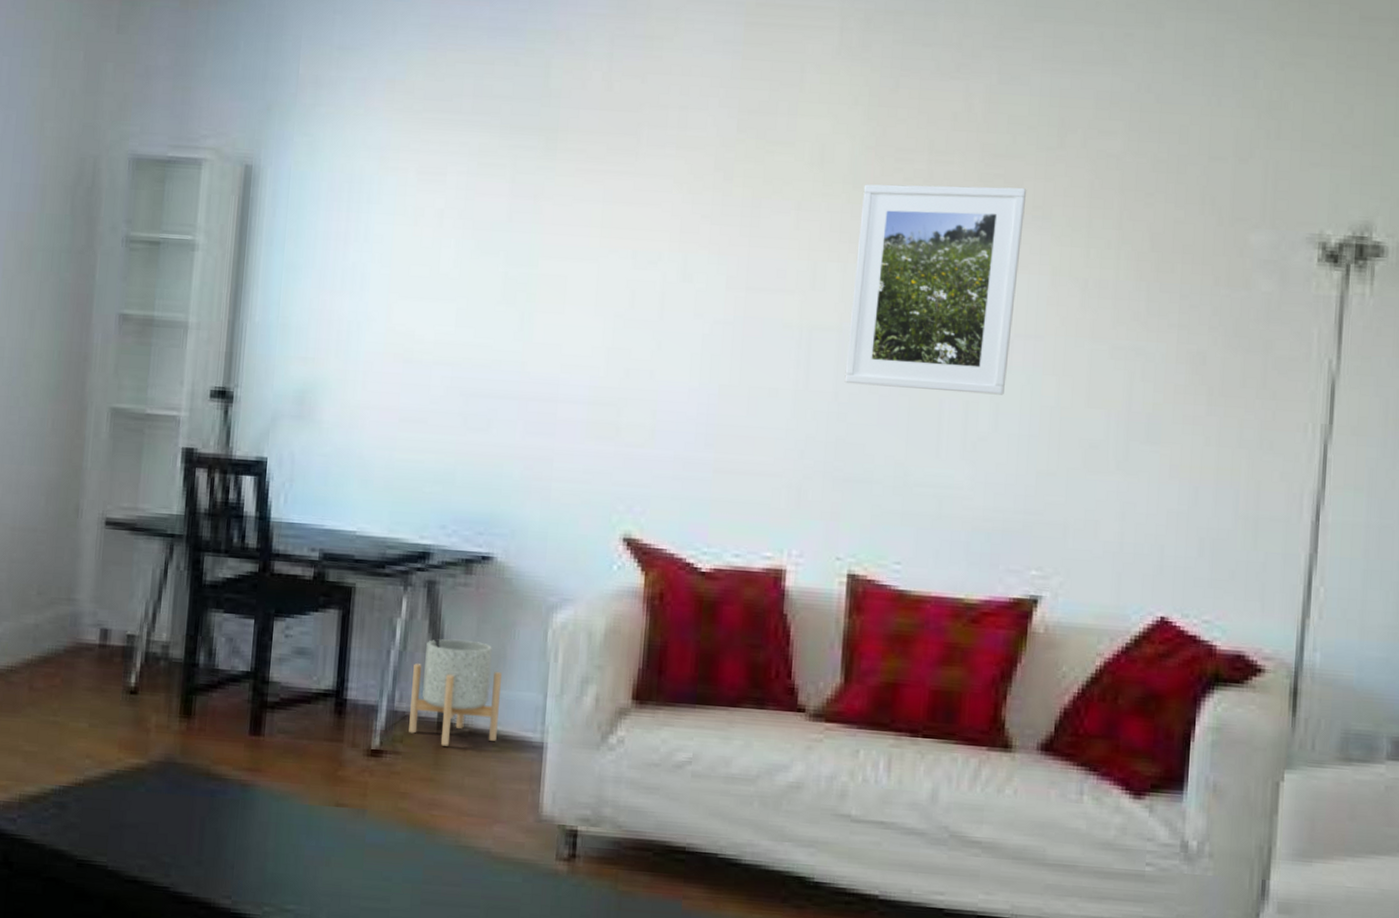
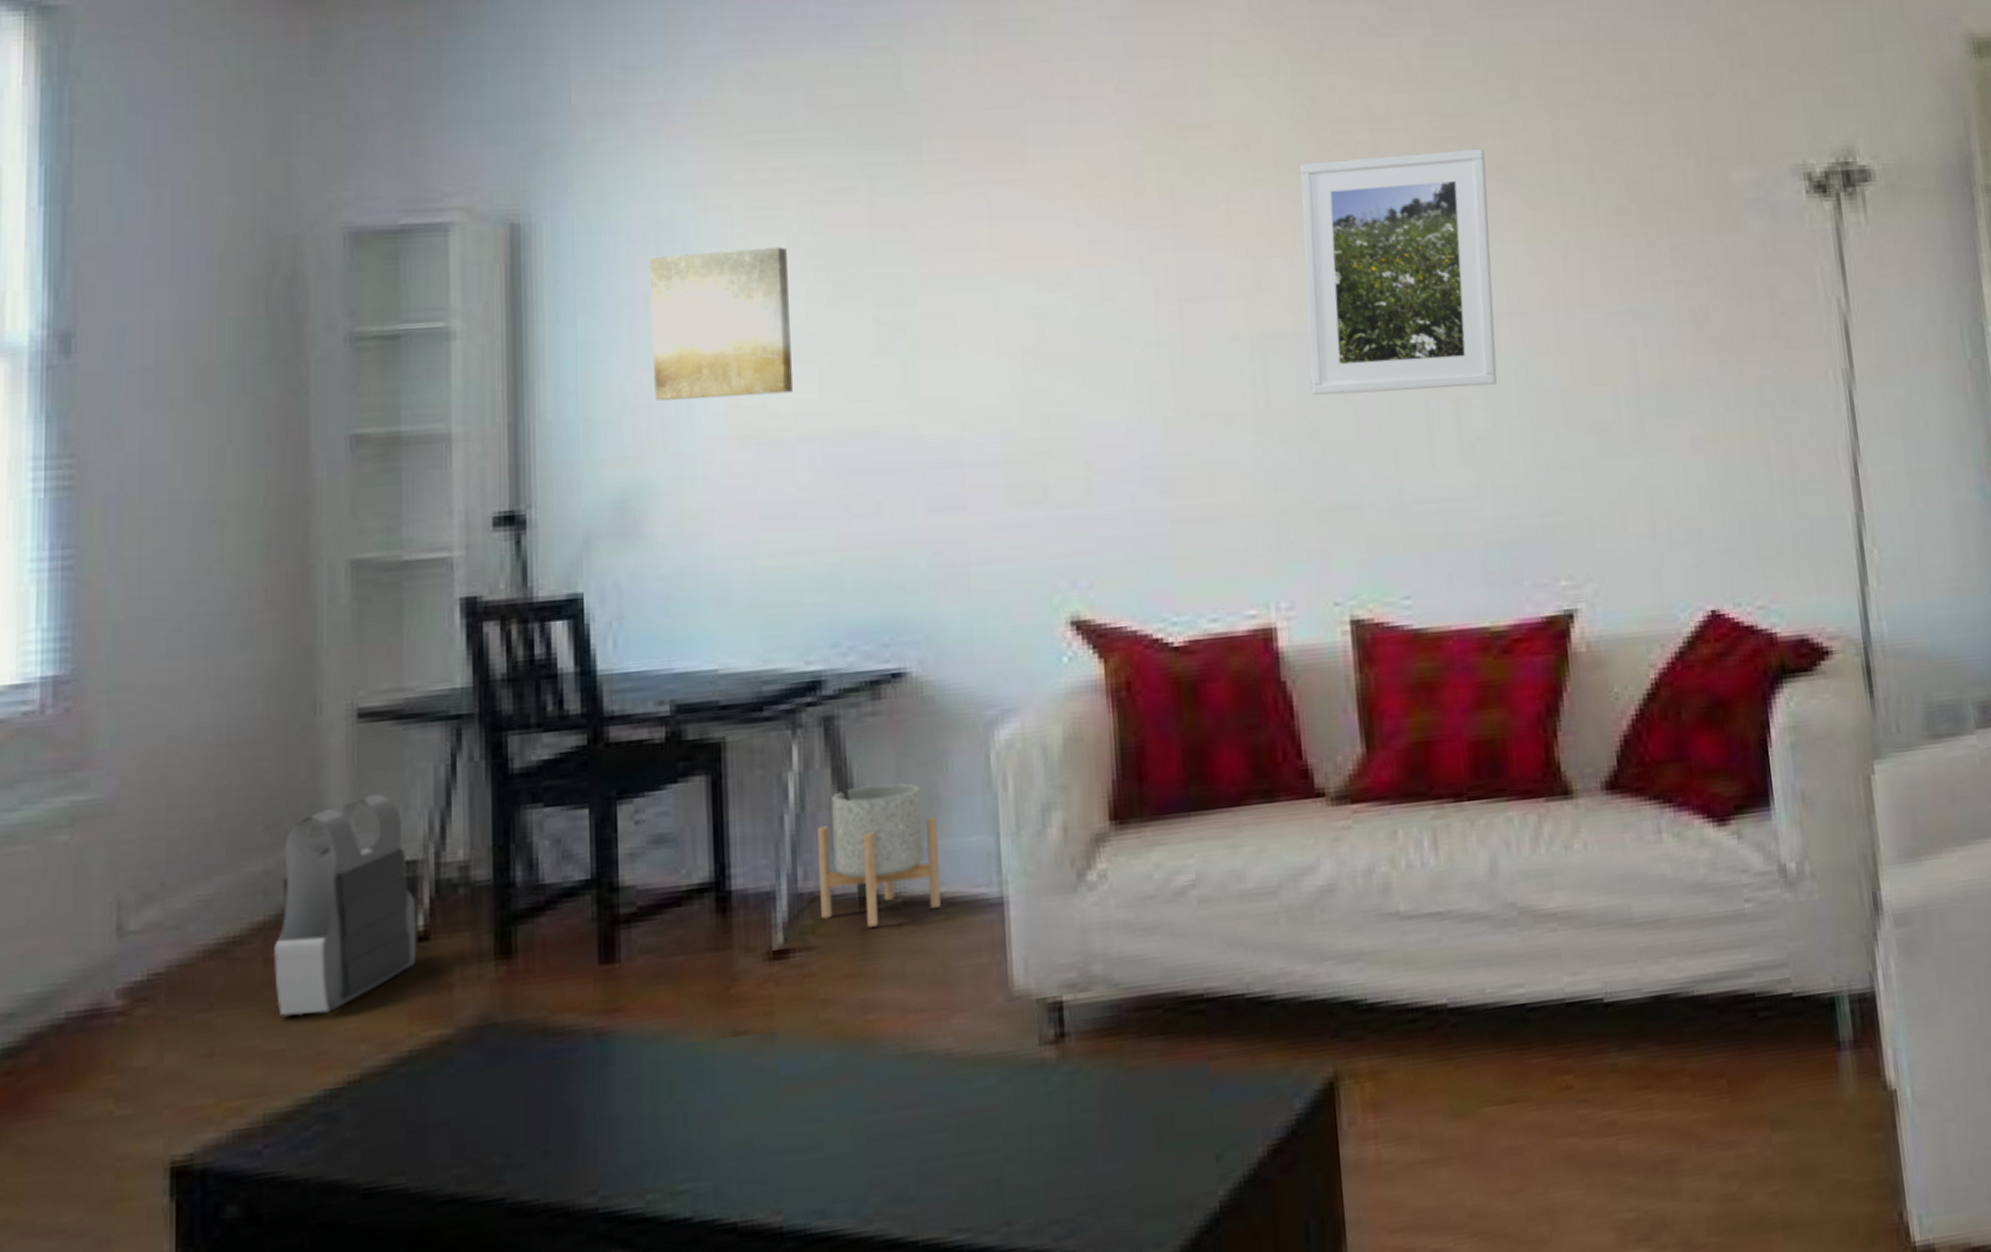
body armor vest: none [35,581,132,732] -> present [274,793,417,1016]
wall art: none [334,202,444,325] -> present [649,247,792,401]

